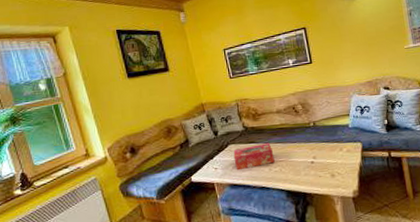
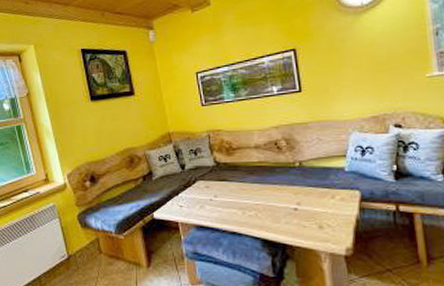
tissue box: present [233,142,275,171] -> none [201,181,250,211]

